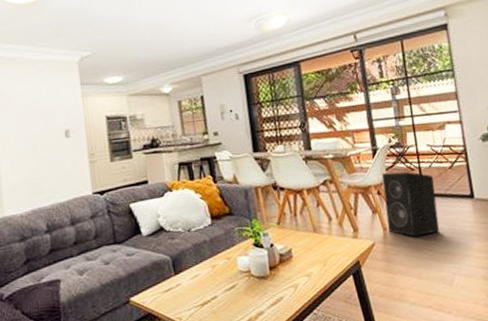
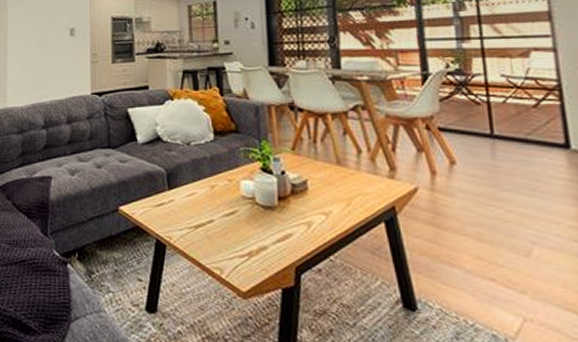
speaker: present [381,171,439,237] -> none [433,103,514,188]

